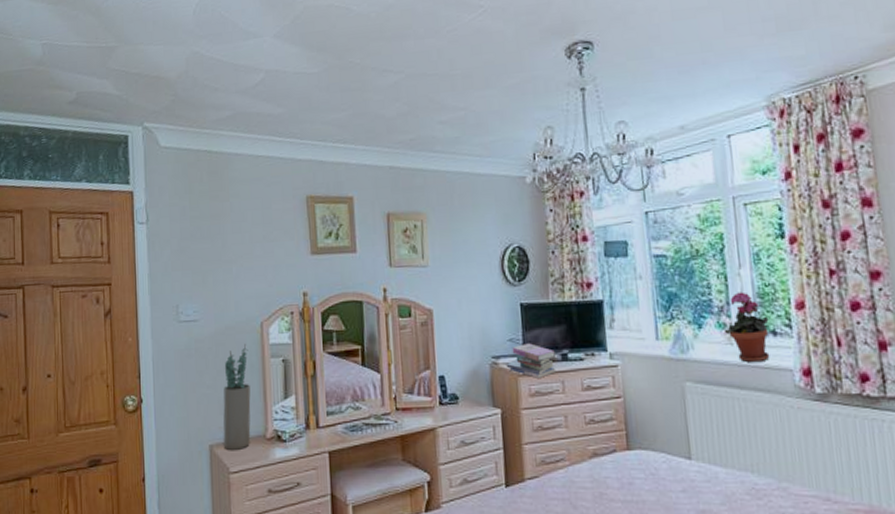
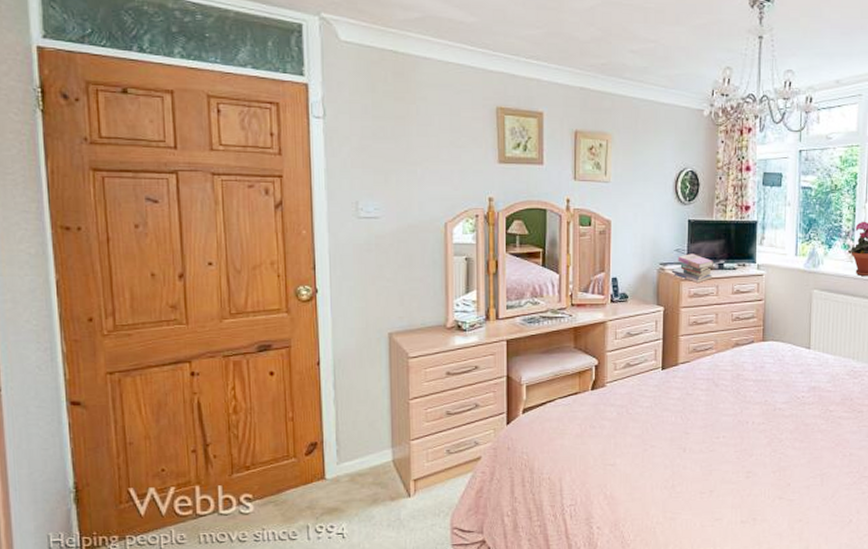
vase: present [223,344,251,450] -> none [403,242,432,337]

